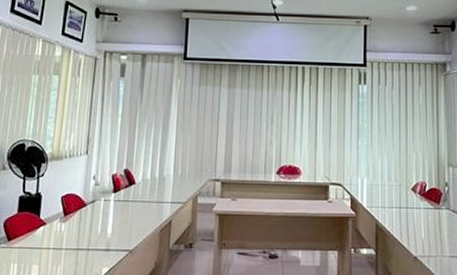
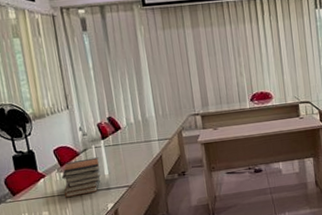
book stack: none [59,211,105,253] -> present [61,157,100,198]

